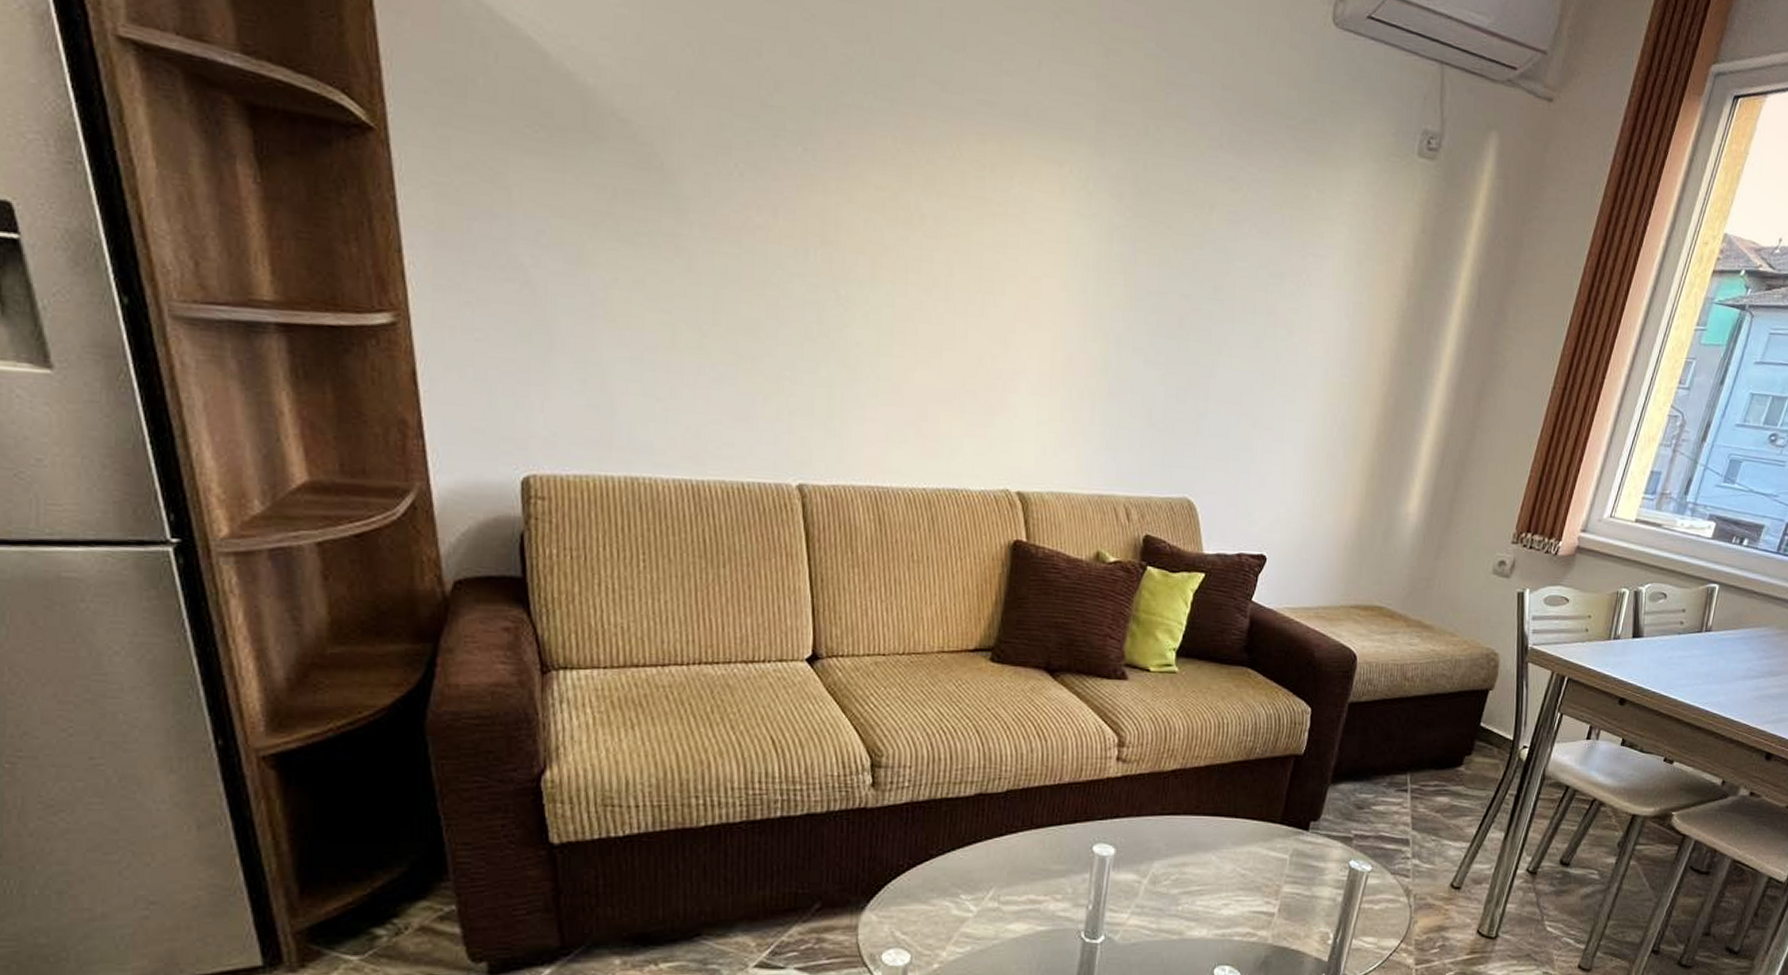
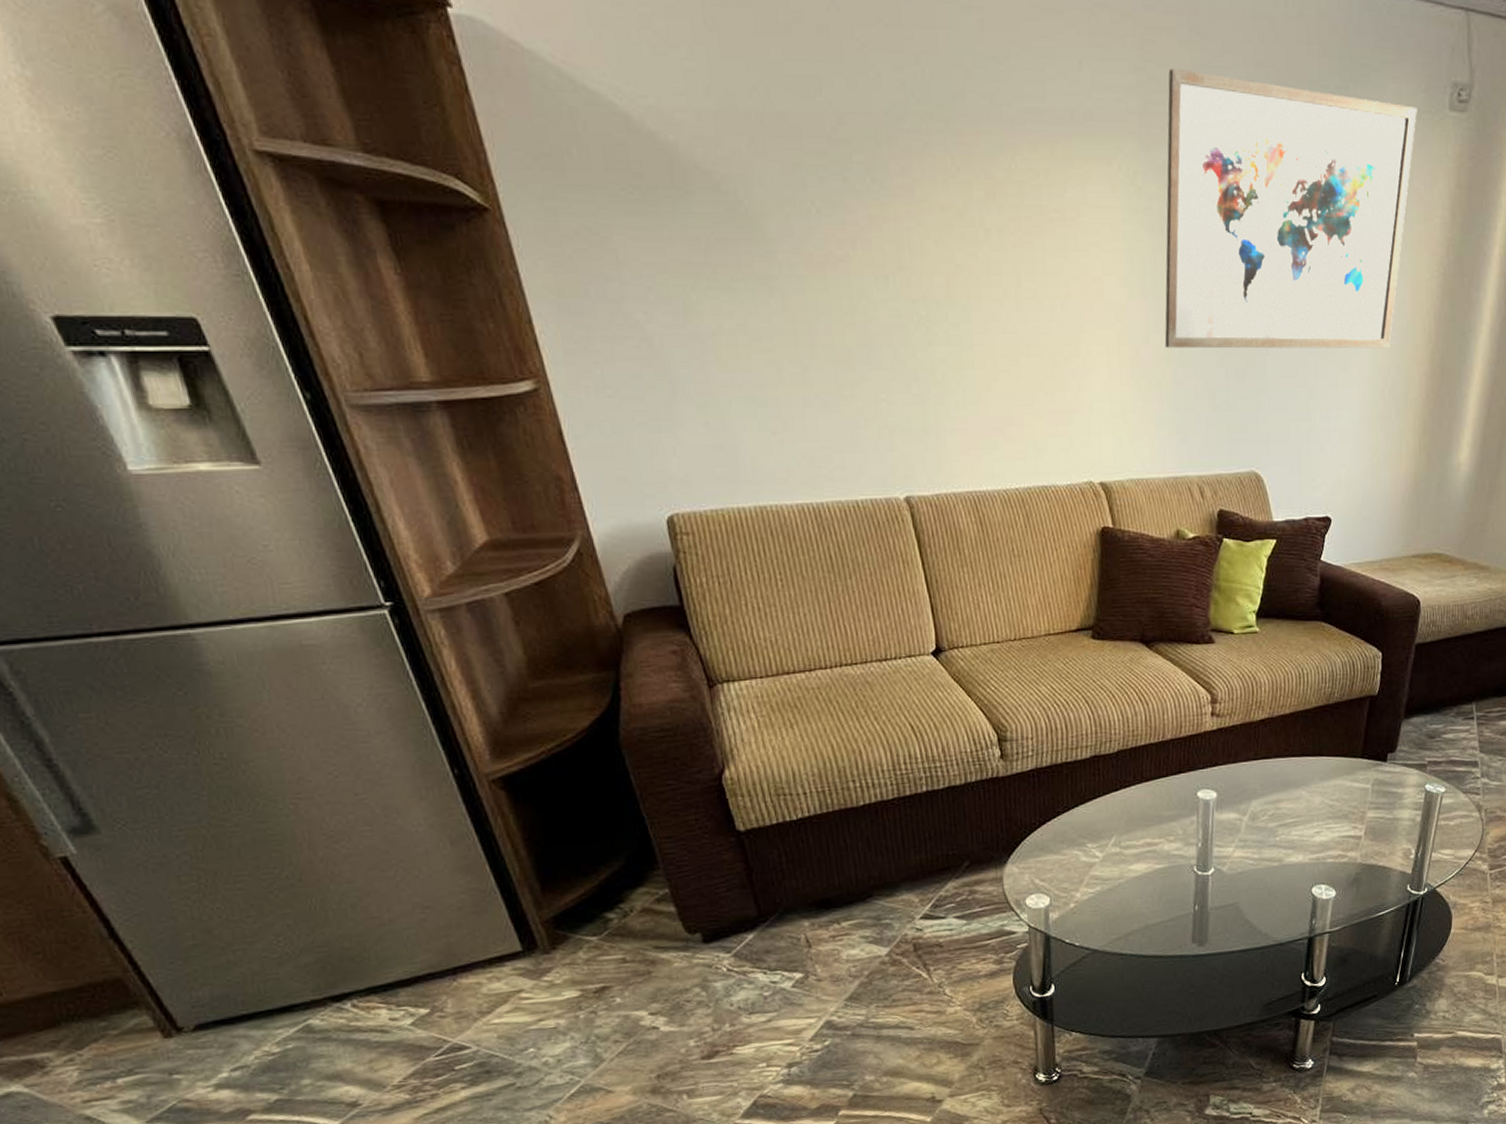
wall art: none [1102,80,1385,385] -> present [1164,68,1417,349]

